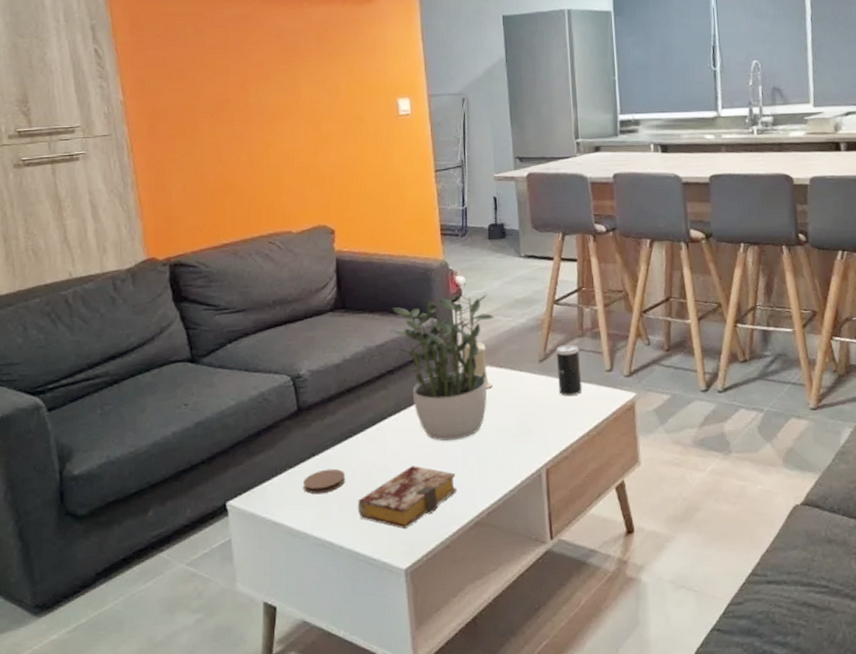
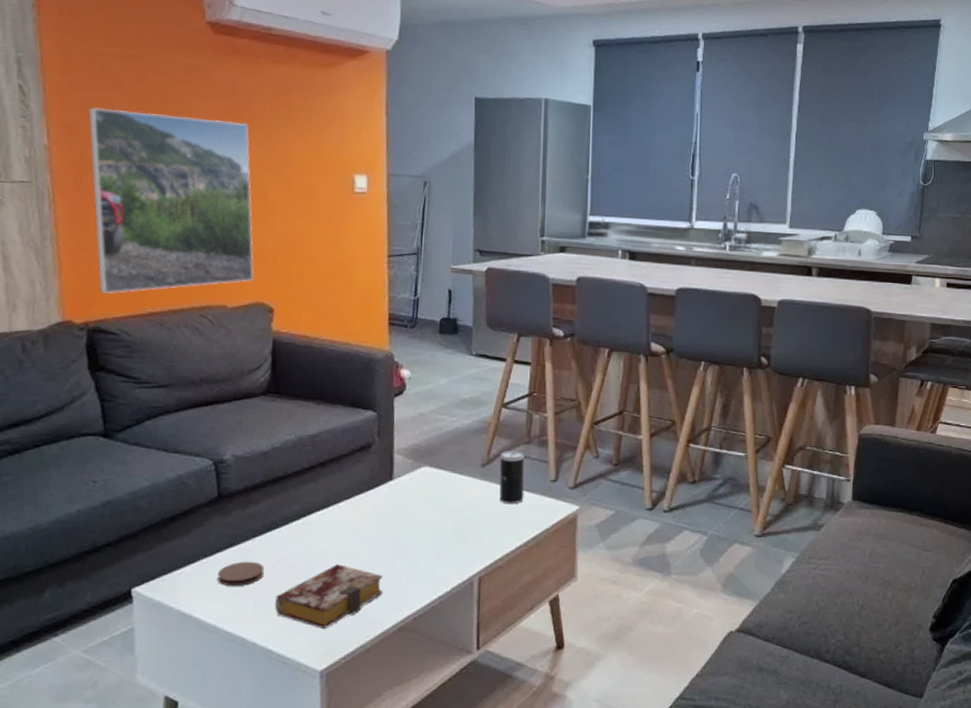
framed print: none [157,61,315,230] -> present [88,107,255,293]
potted plant: present [391,291,494,441] -> none [327,386,438,540]
candle: present [465,341,493,389] -> none [403,440,430,490]

